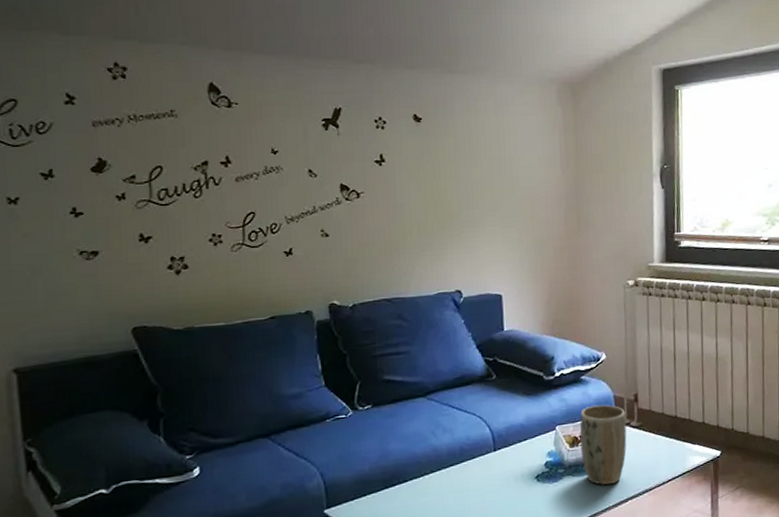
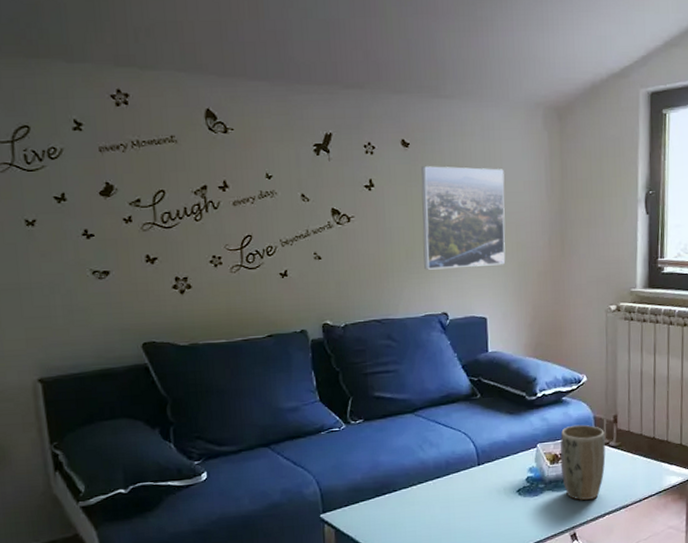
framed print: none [434,141,521,247] -> present [421,166,506,270]

